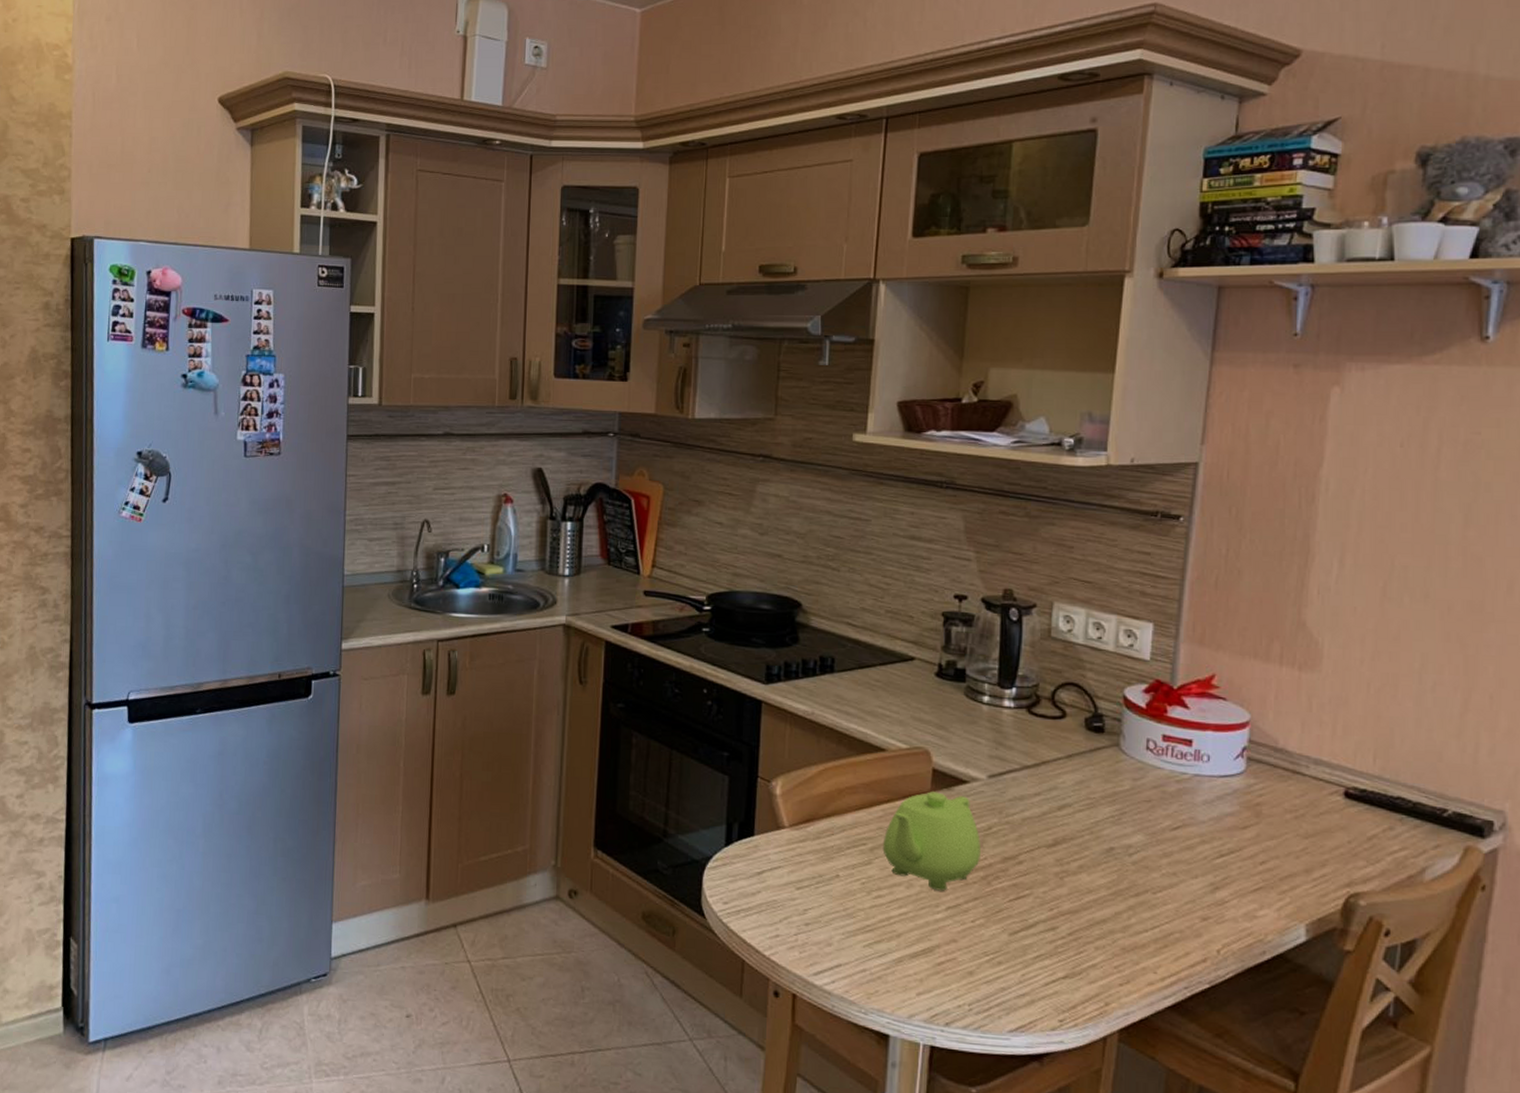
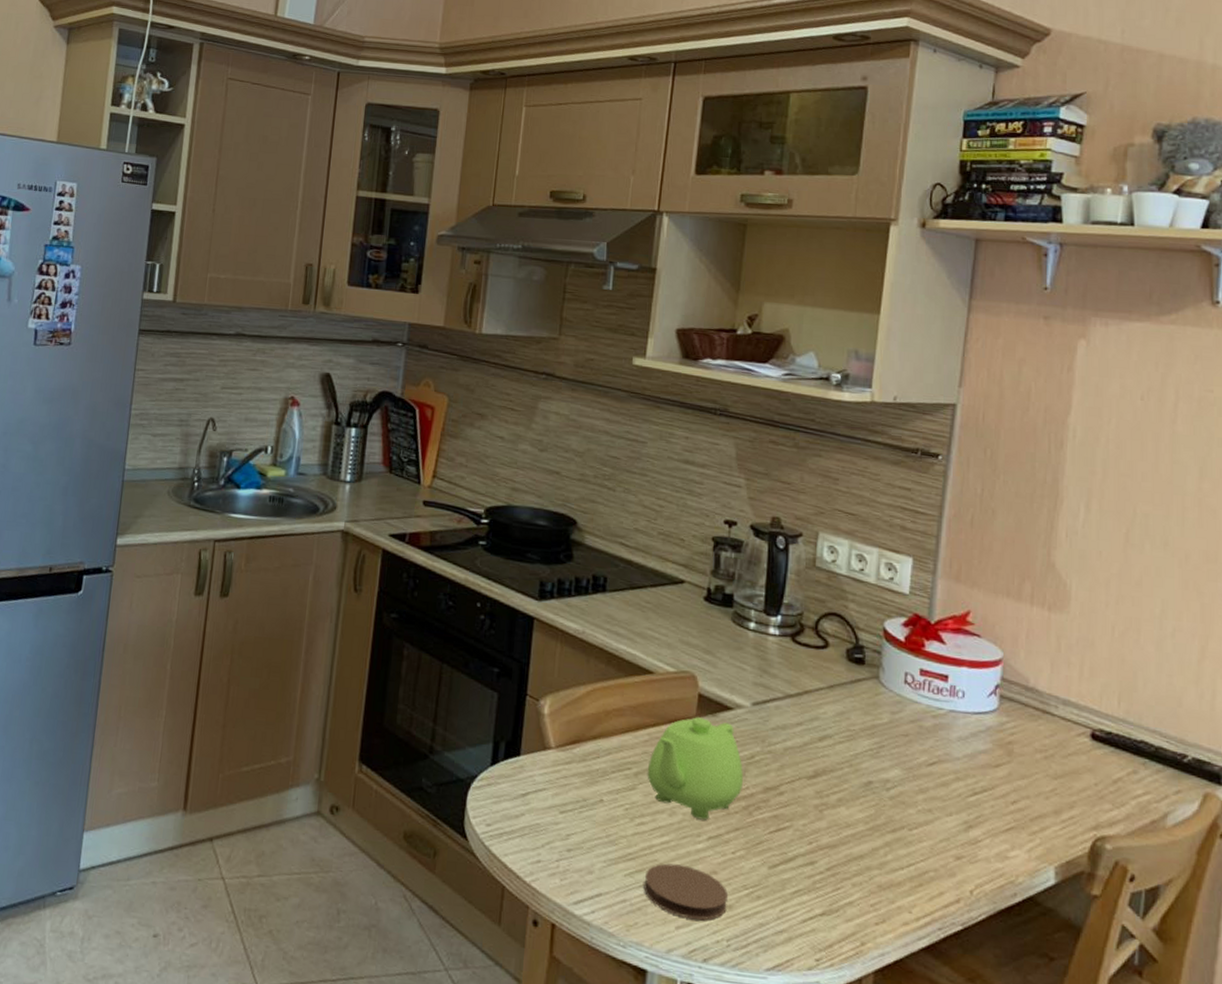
coaster: none [883,933,969,987] -> present [643,863,729,920]

